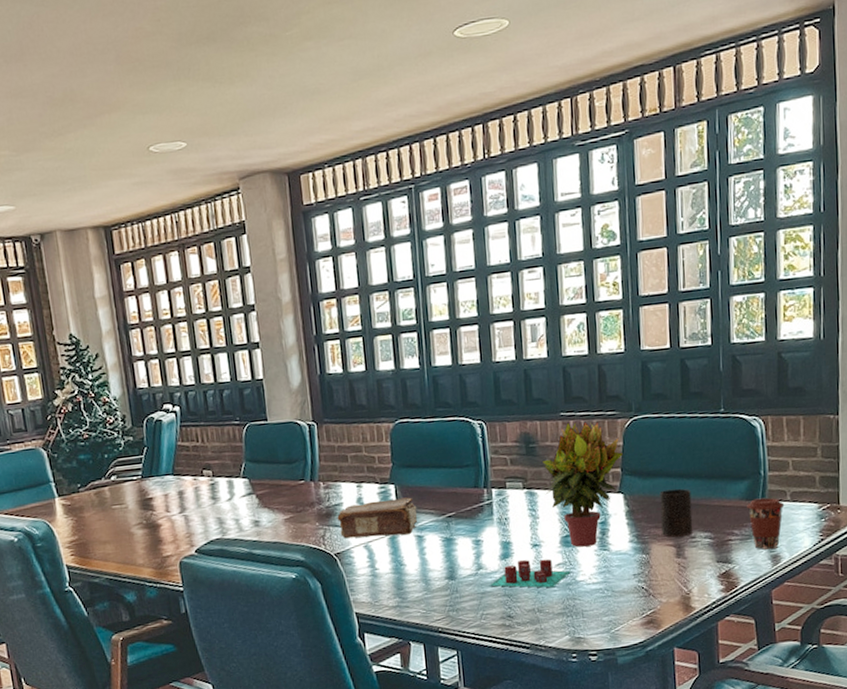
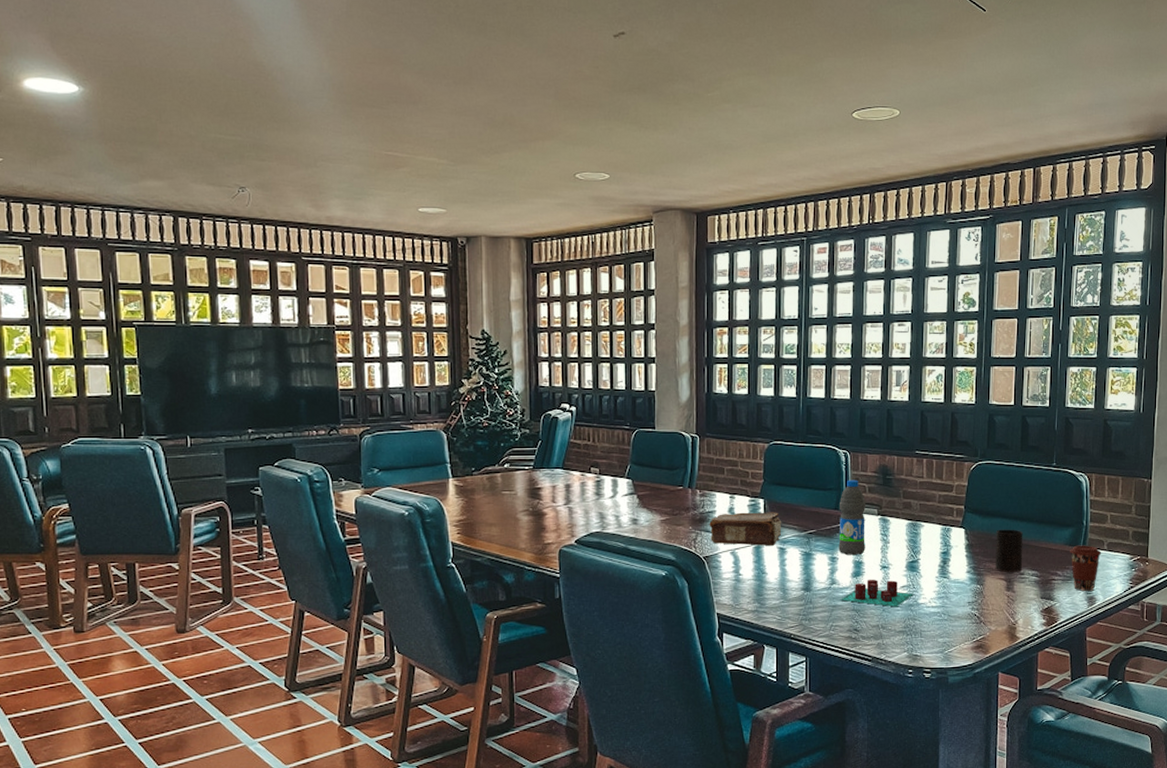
water bottle: none [479,452,512,536] -> present [838,480,865,556]
potted plant: present [542,421,623,547] -> none [897,460,967,573]

